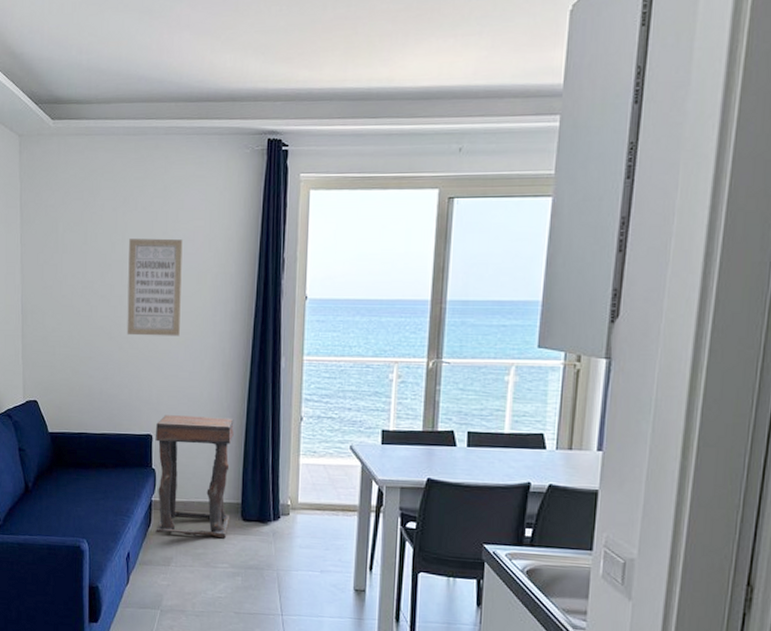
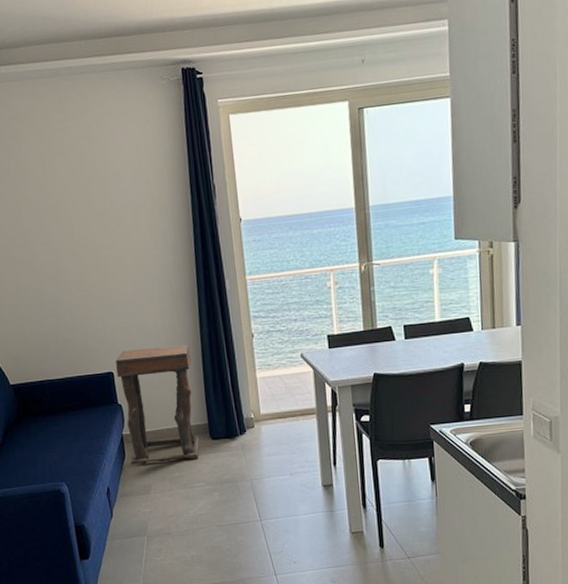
wall art: present [127,238,183,337] -> none [60,177,125,279]

